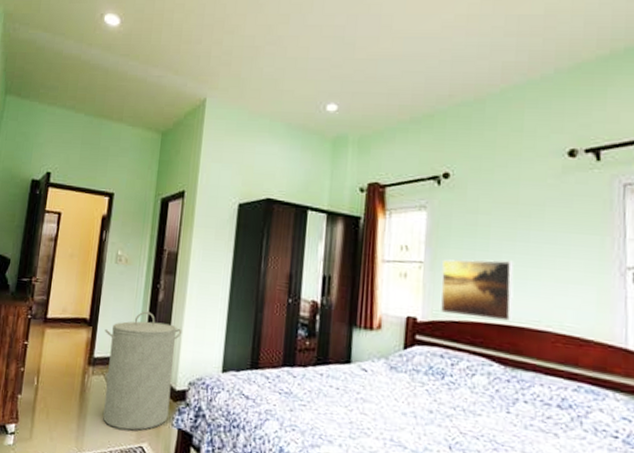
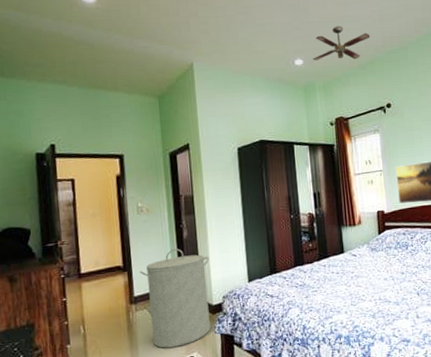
ceiling fan: none [351,66,434,111] -> present [313,26,370,61]

